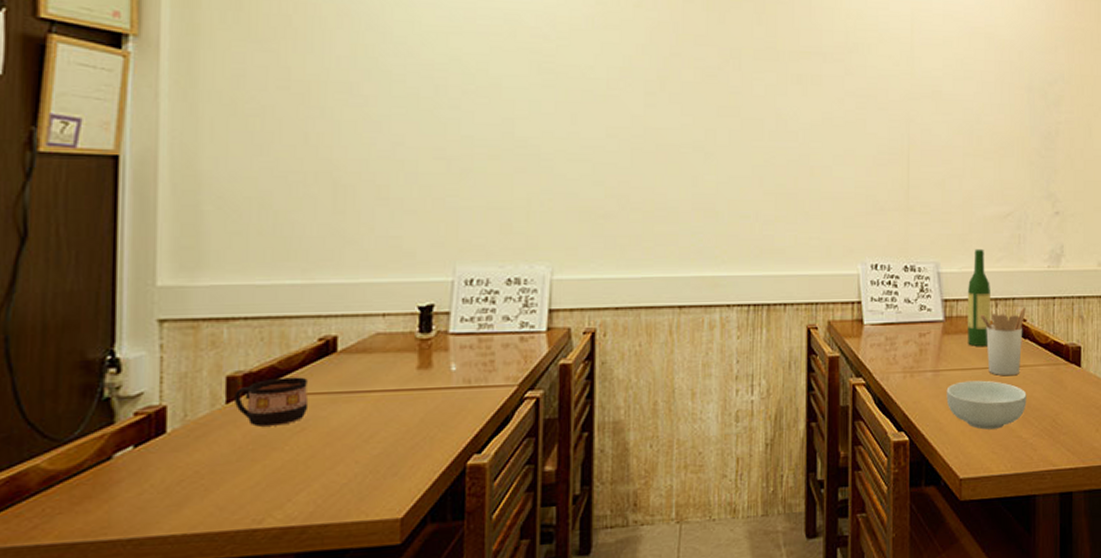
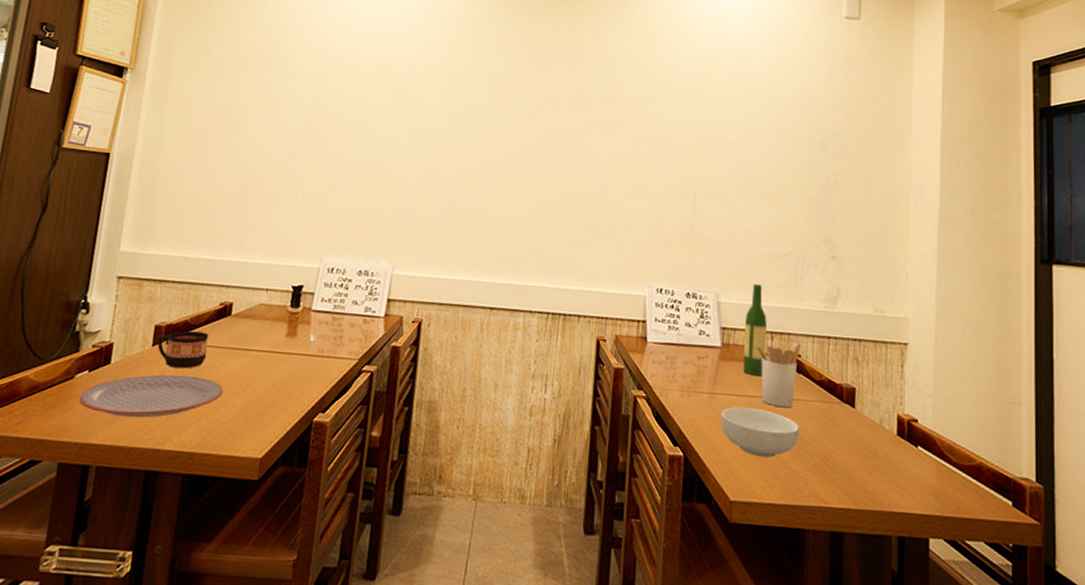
plate: none [125,433,339,498] -> present [79,374,224,418]

